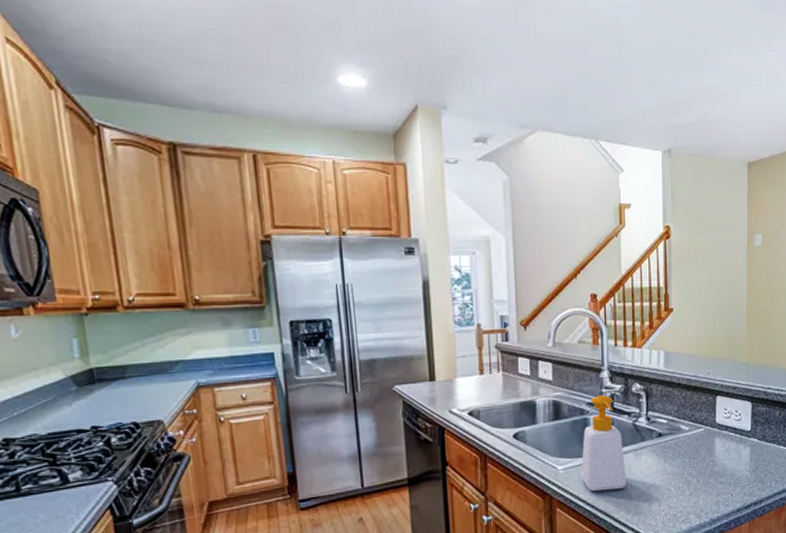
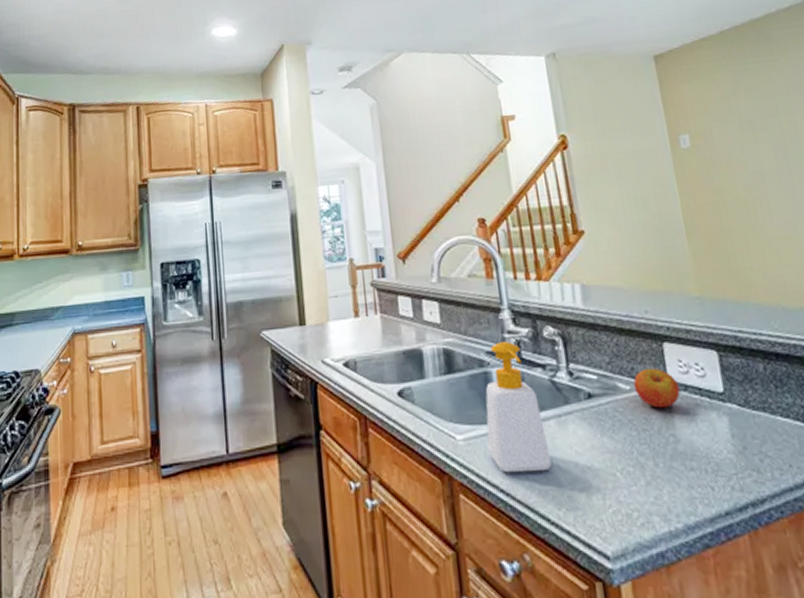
apple: none [692,414,722,443] -> present [633,367,680,408]

